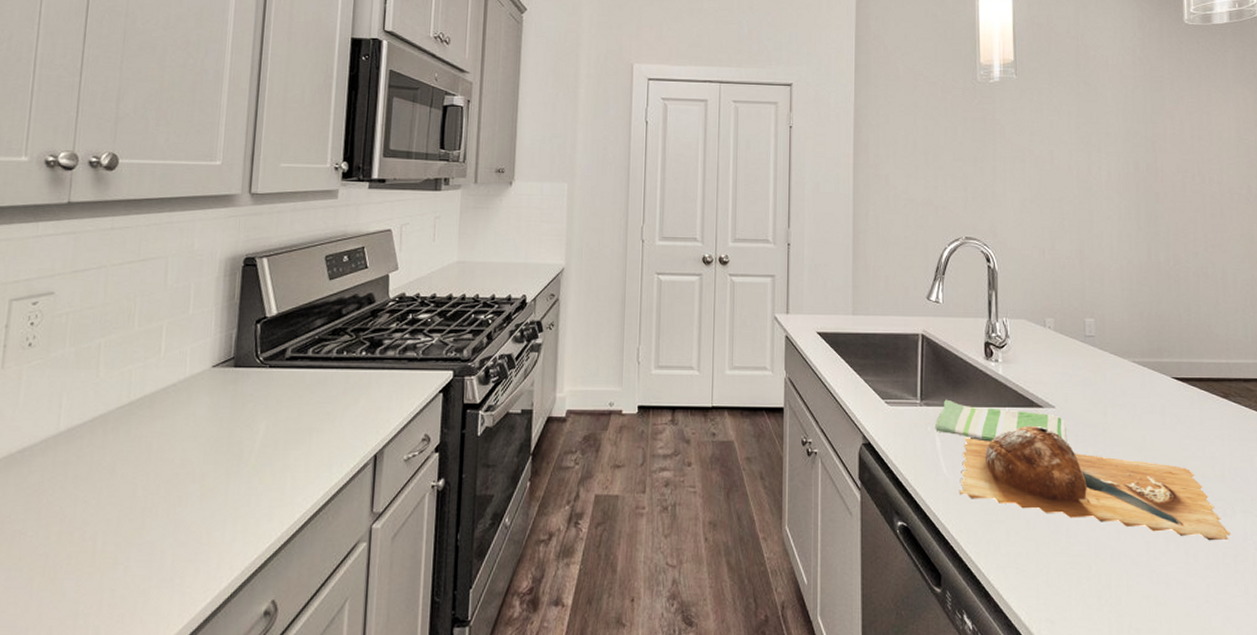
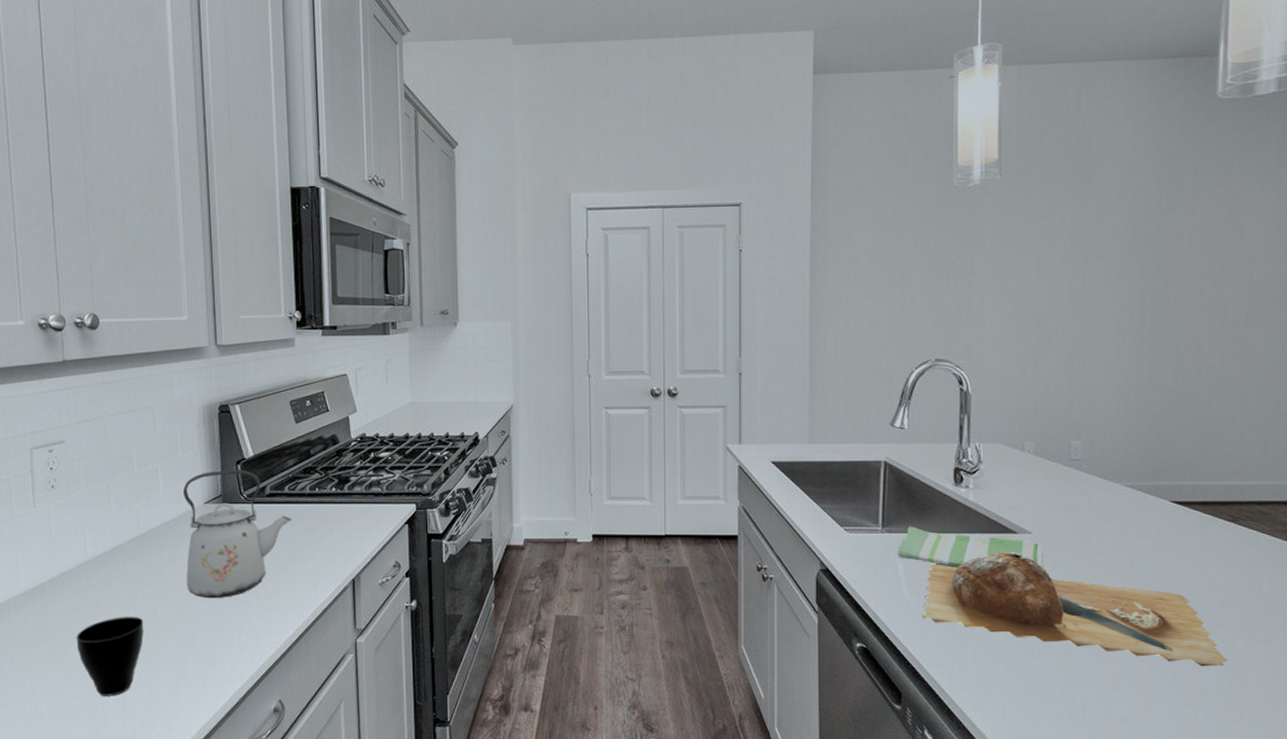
cup: none [26,501,118,601] -> present [76,617,144,696]
kettle: none [177,329,312,478] -> present [182,469,291,599]

